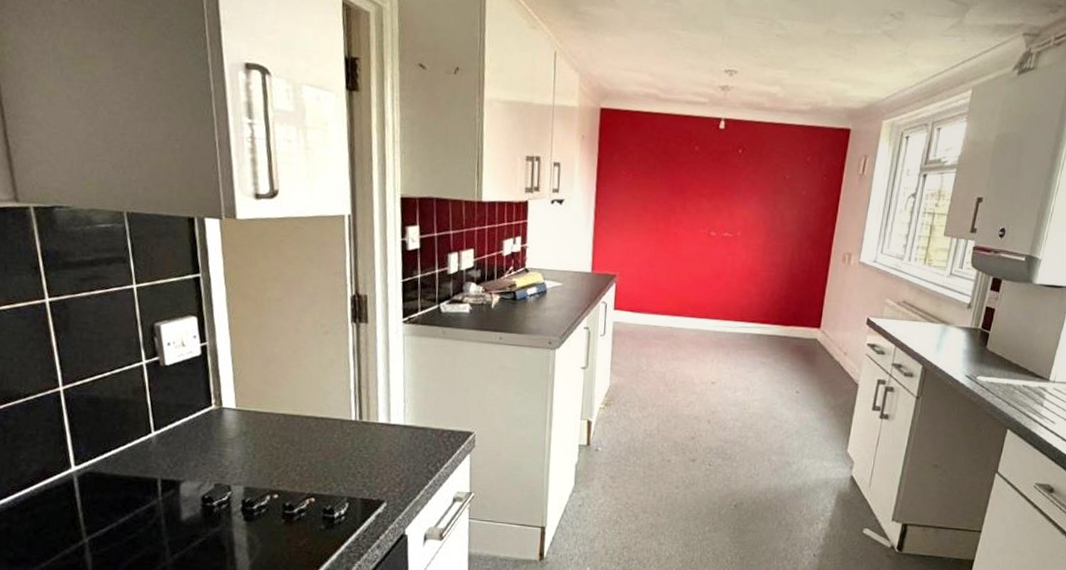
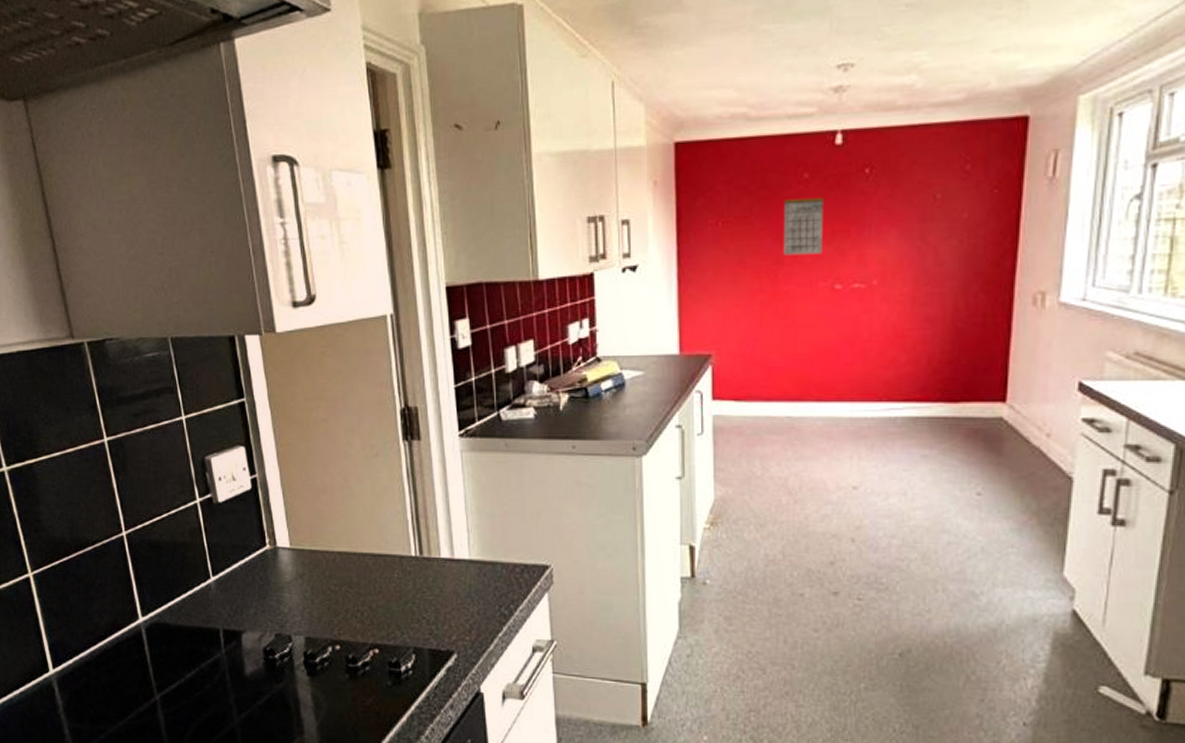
calendar: none [675,163,708,208] -> present [783,197,824,256]

